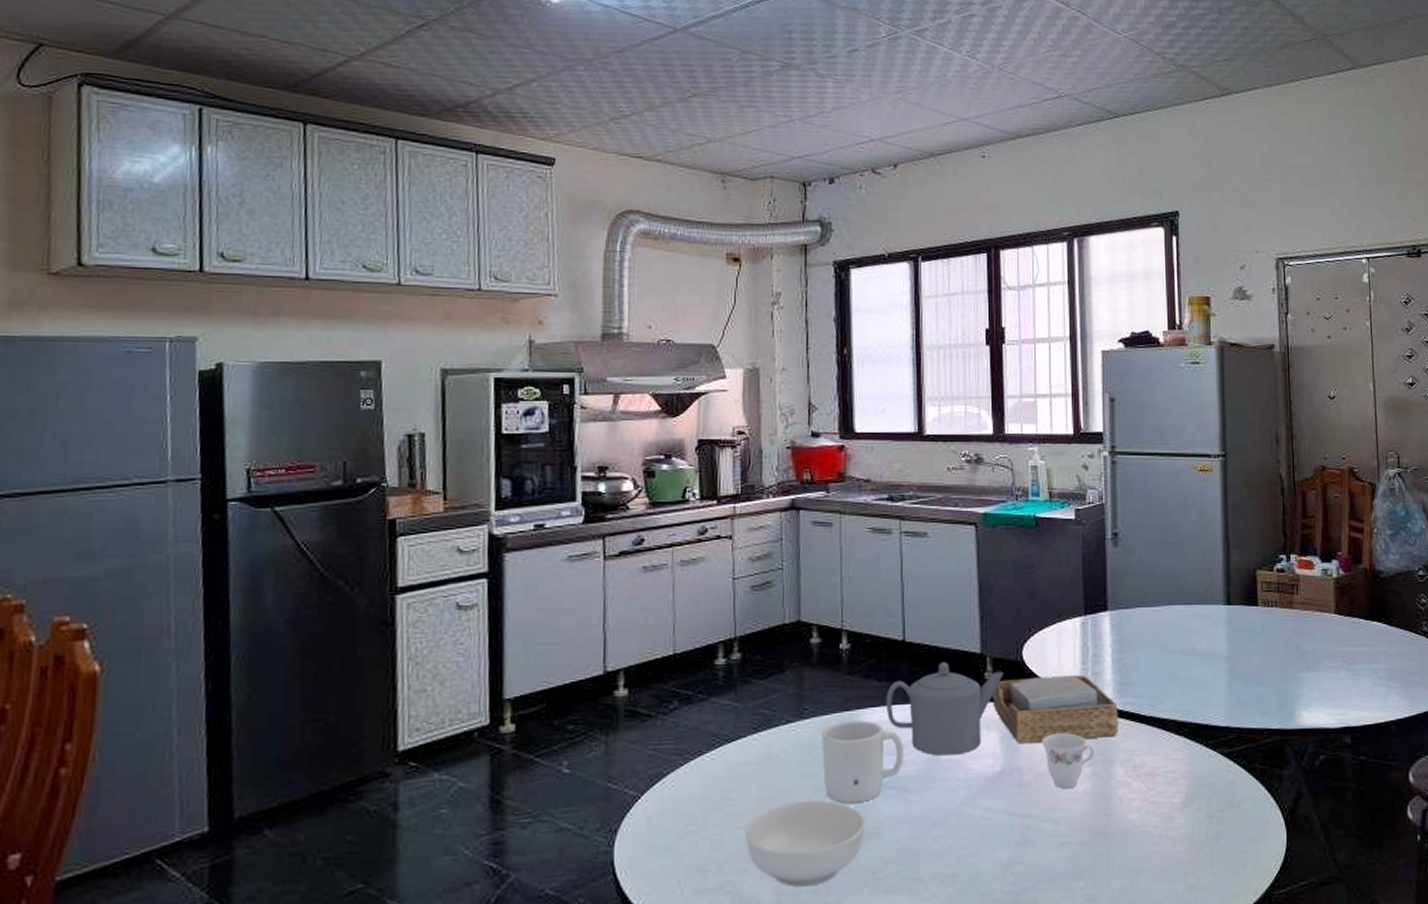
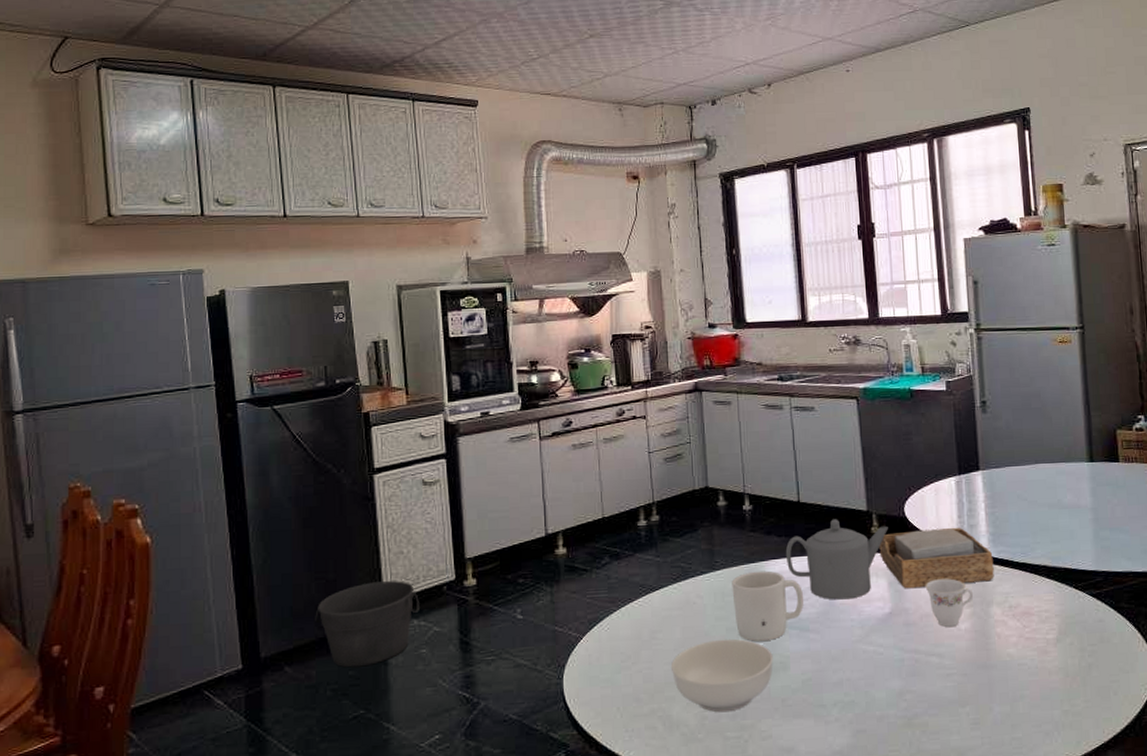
pan: none [308,725,443,831] -> present [315,581,419,668]

